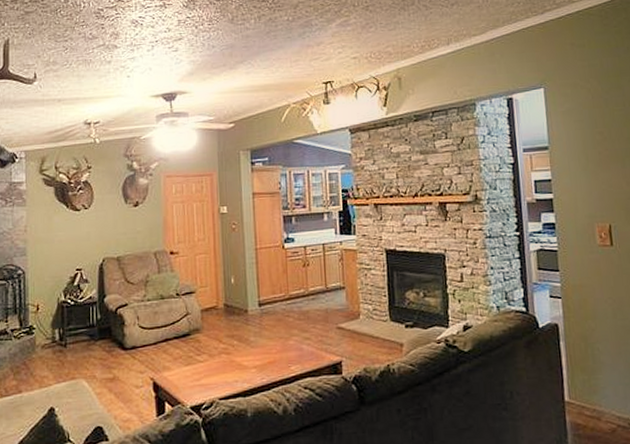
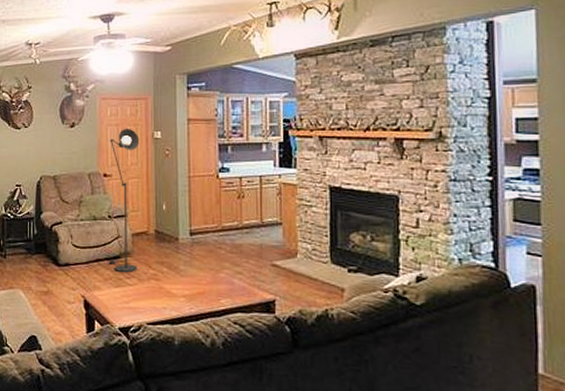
floor lamp: none [175,204,208,351] -> present [107,128,140,273]

